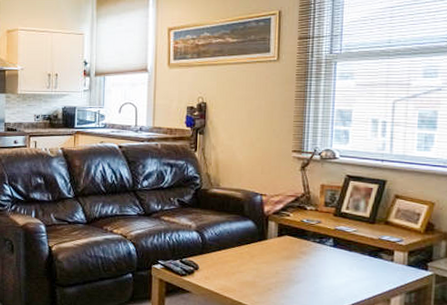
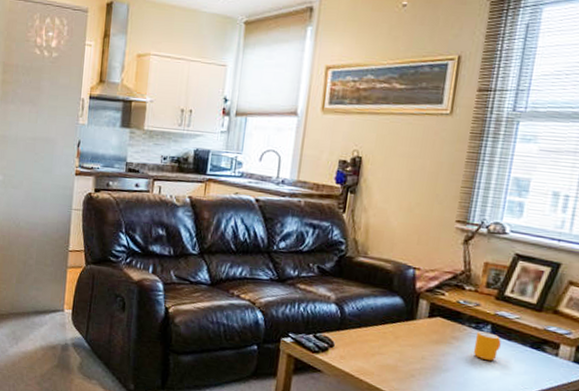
mug: none [320,245,343,270] -> present [473,331,501,361]

